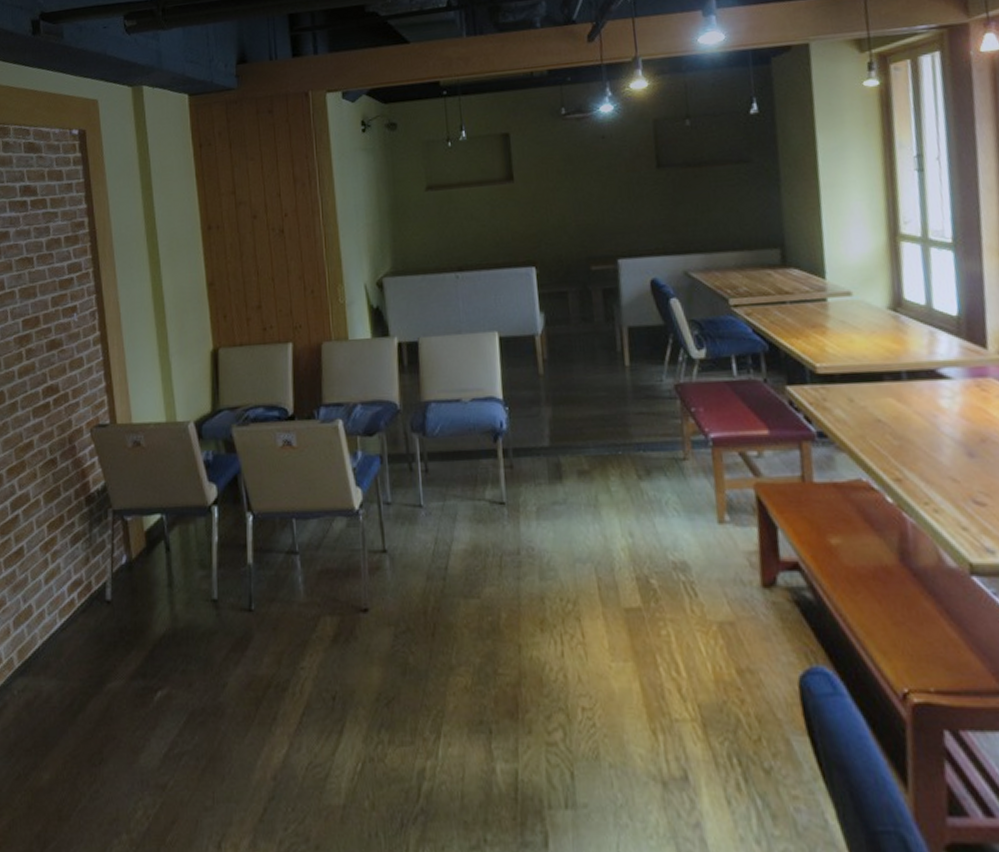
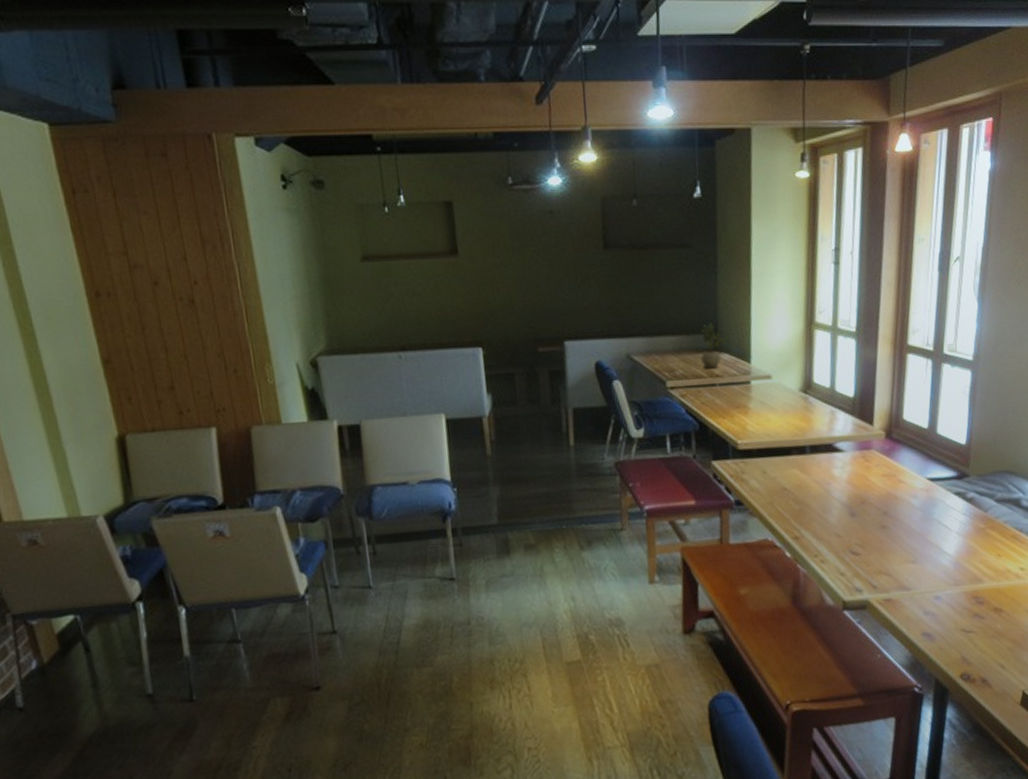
potted plant: none [765,237,798,287] -> present [701,323,729,370]

